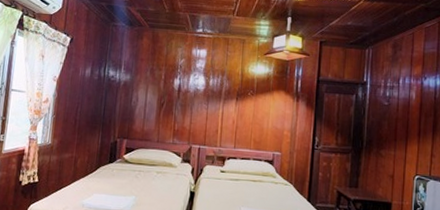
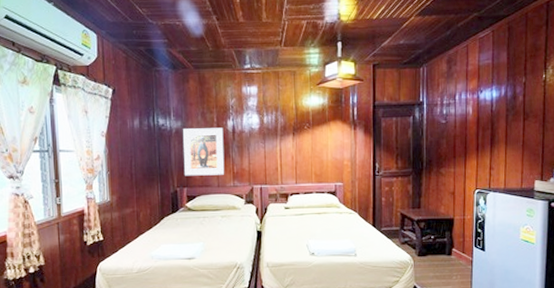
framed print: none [127,82,170,131] -> present [183,127,225,176]

